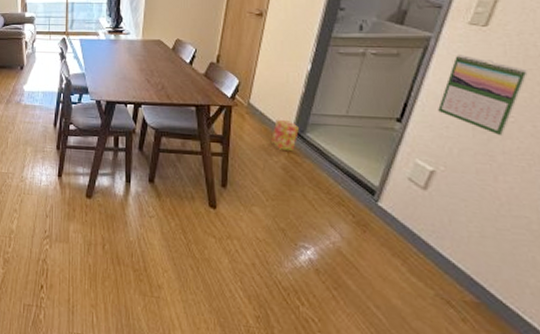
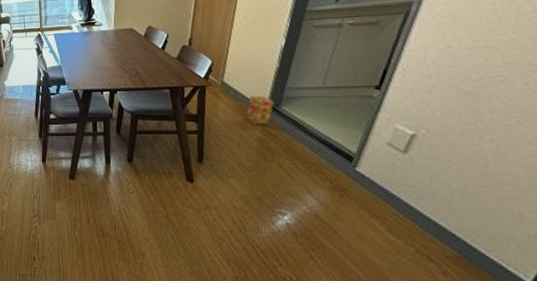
calendar: present [438,55,528,137] -> none [420,17,520,96]

